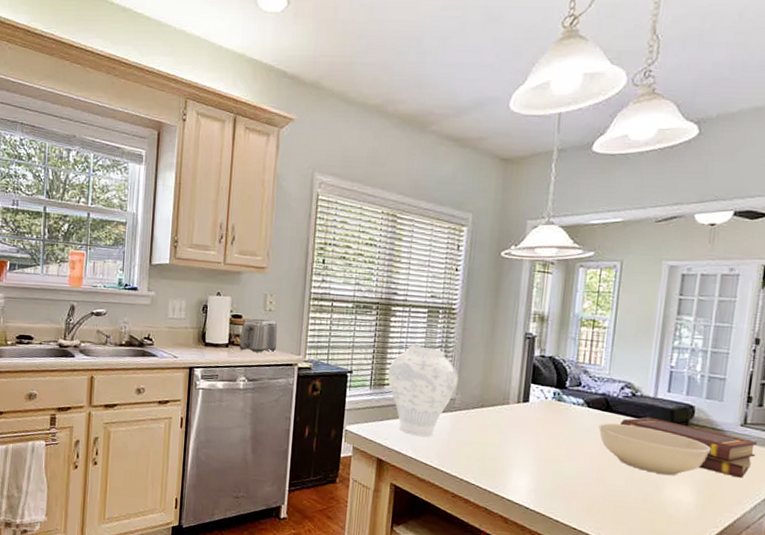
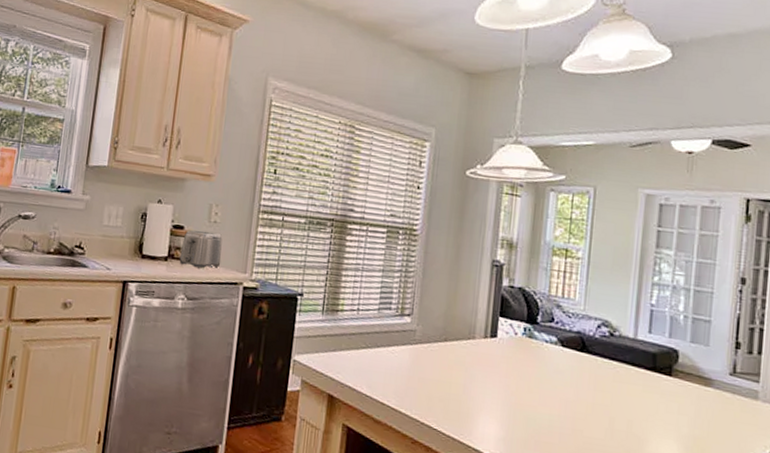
vase: present [387,346,459,437] -> none [341,269,420,372]
bowl: present [598,423,711,475] -> none [574,365,699,429]
book set: present [620,417,758,478] -> none [597,360,749,435]

